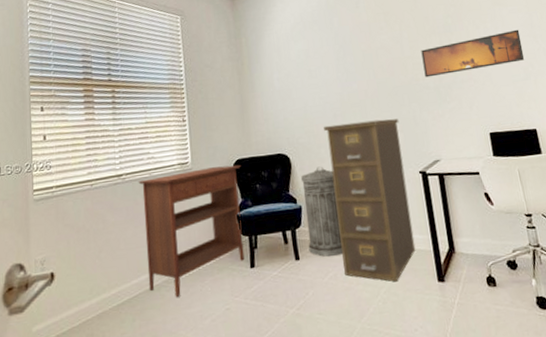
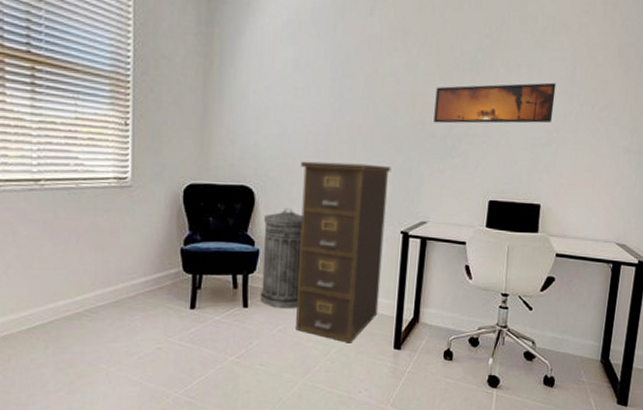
console table: present [138,165,245,297] -> none [61,188,194,329]

